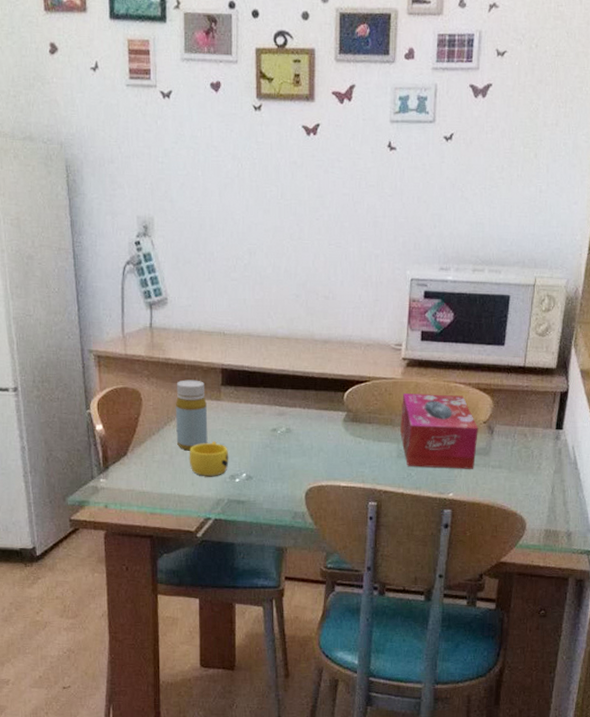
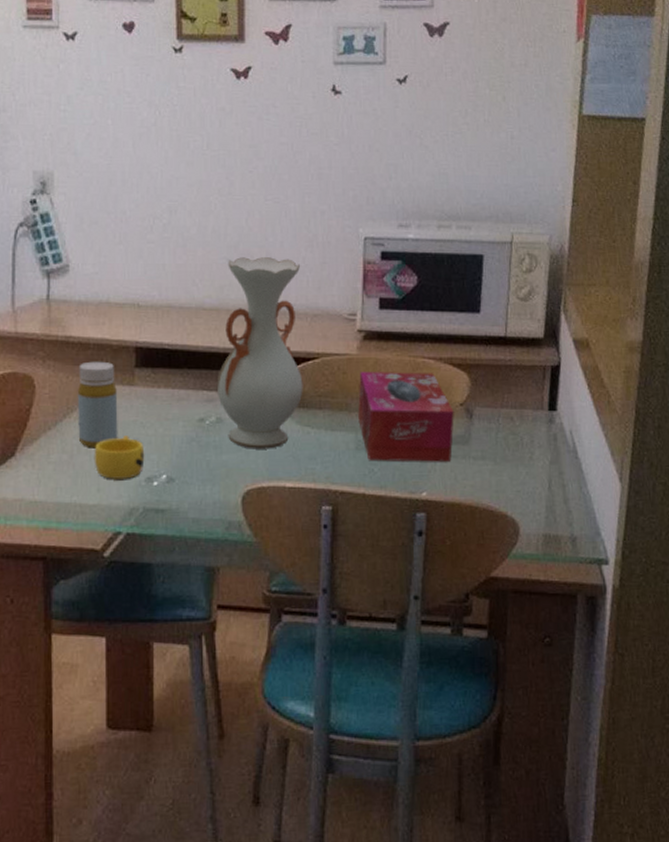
vase: none [286,294,357,455] -> present [216,257,303,449]

